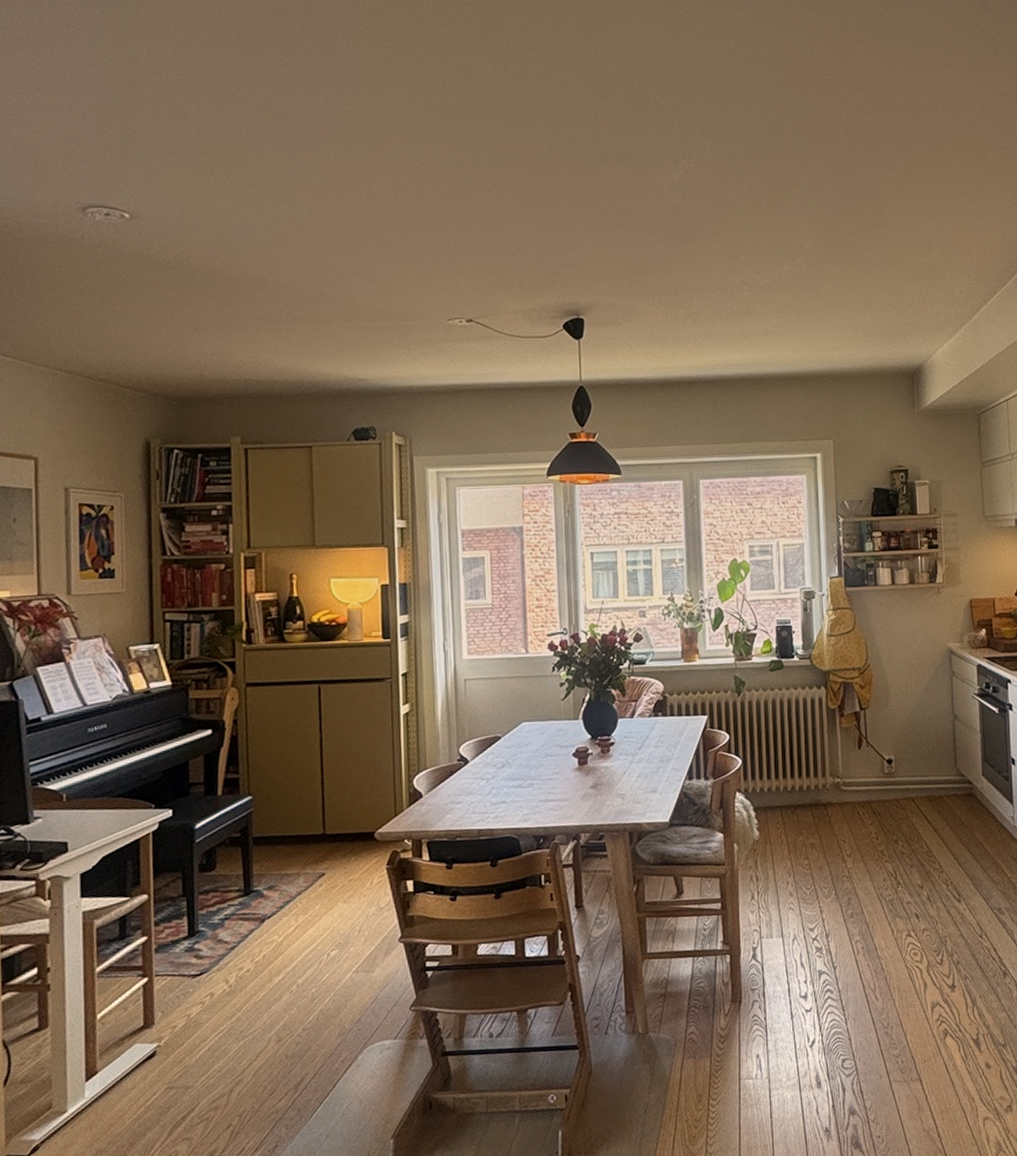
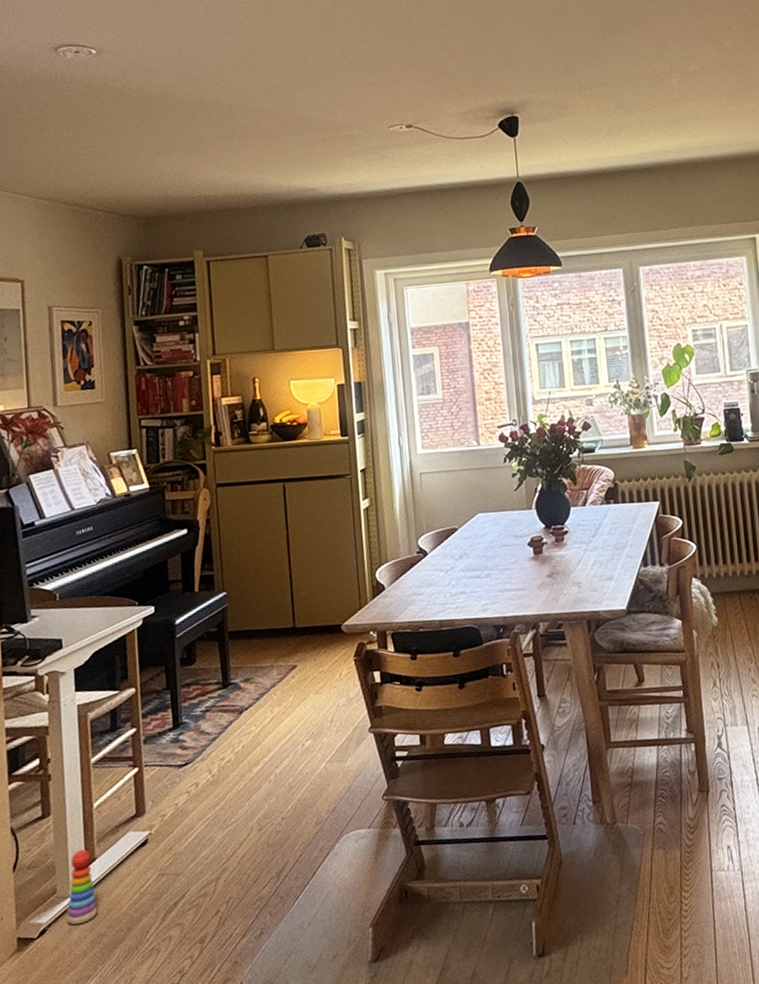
stacking toy: none [62,1063,98,1141] -> present [66,849,98,925]

